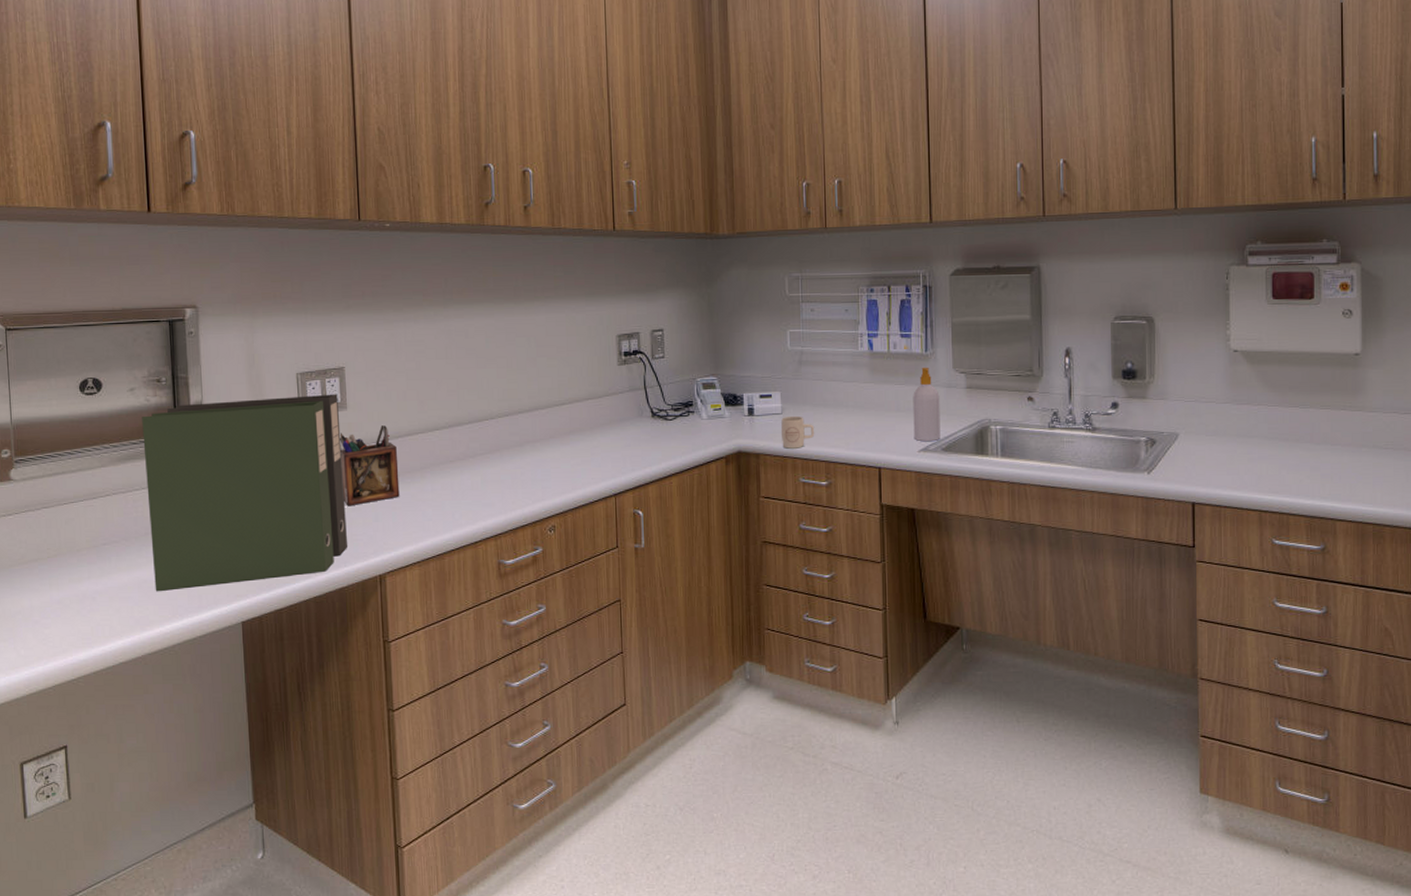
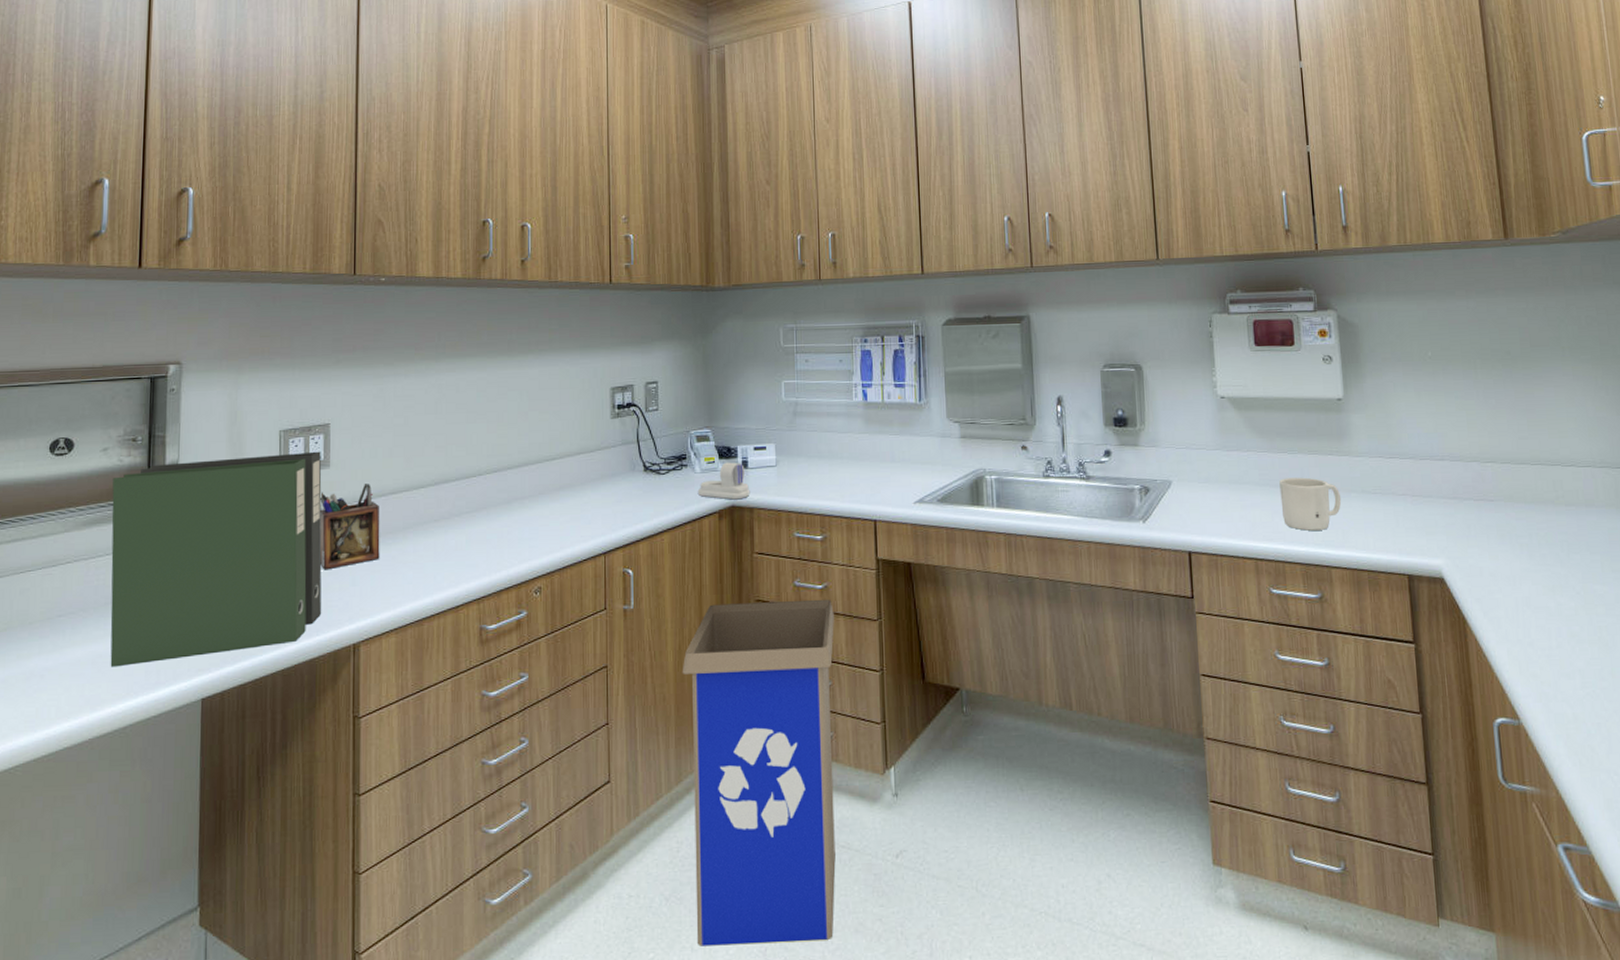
recycling bin: none [692,541,840,851] -> present [682,599,836,947]
tape dispenser: none [704,409,756,446] -> present [697,462,750,500]
mug: present [781,415,815,449] -> none [776,468,810,502]
soap bottle: present [913,367,941,442] -> none [907,416,936,493]
mug: none [1289,431,1352,484] -> present [1279,477,1342,531]

